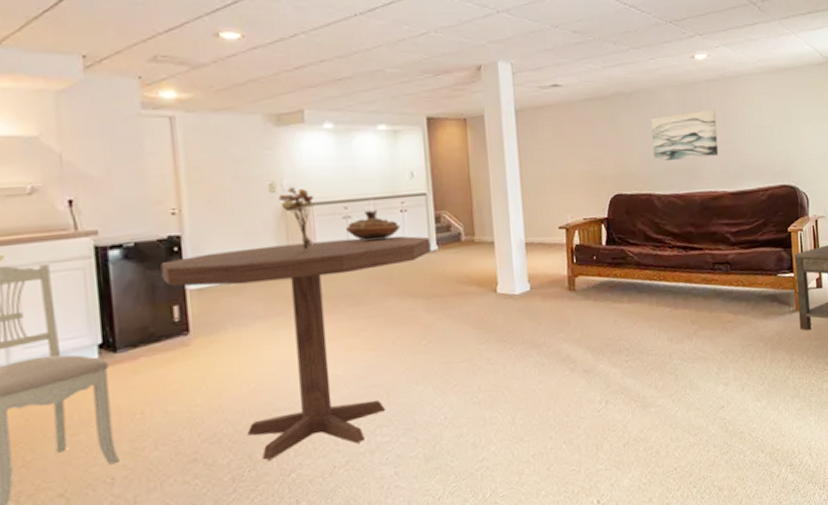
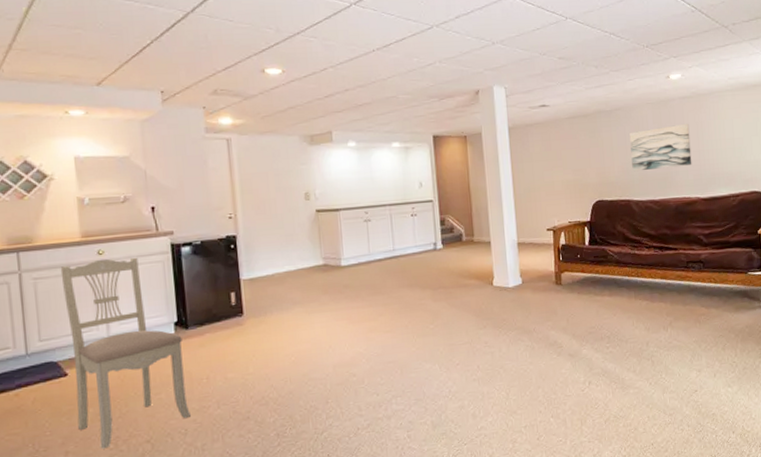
dining table: present [161,235,431,460] -> none [221,236,437,421]
bouquet: present [278,187,314,251] -> none [312,195,341,249]
decorative bowl: present [345,210,401,241] -> none [366,214,412,241]

